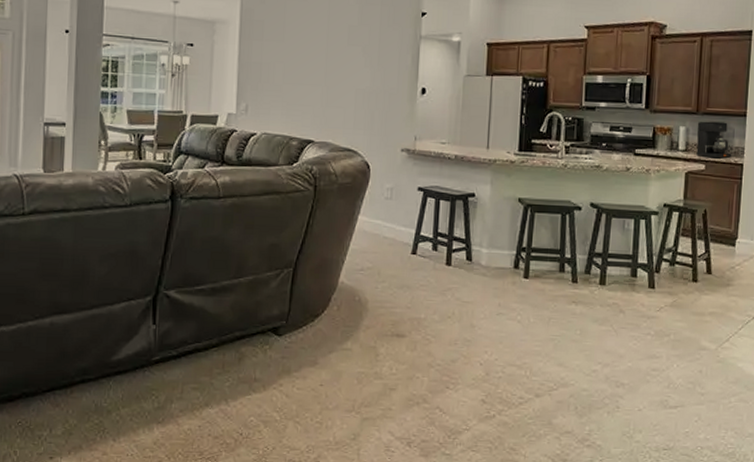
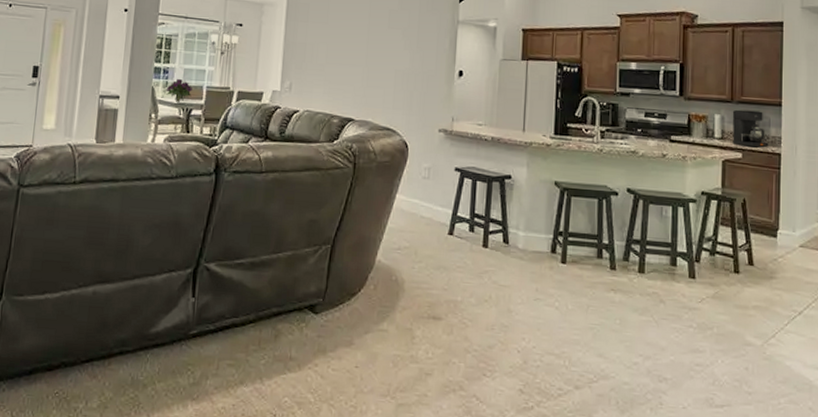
bouquet: none [114,103,143,128] -> present [165,78,192,103]

